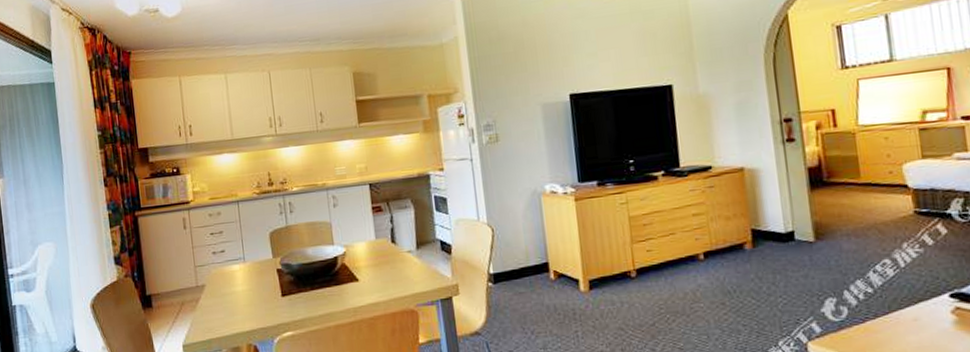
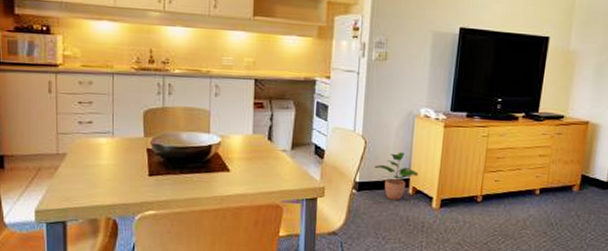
potted plant: none [507,234,557,288] -> present [374,152,419,200]

